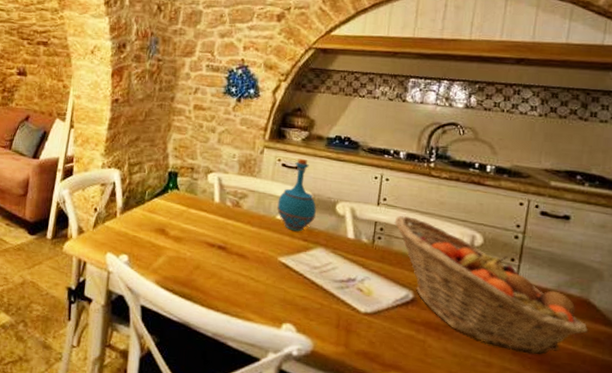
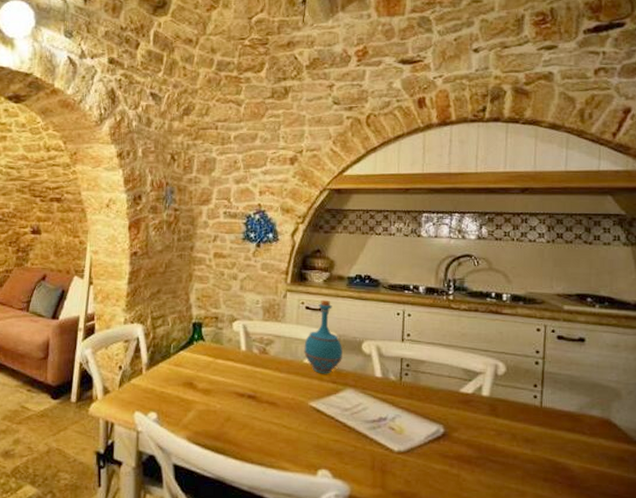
fruit basket: present [394,215,589,355] -> none [419,349,613,479]

